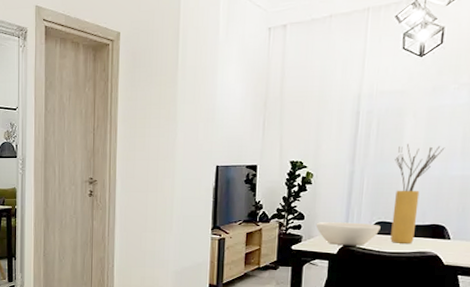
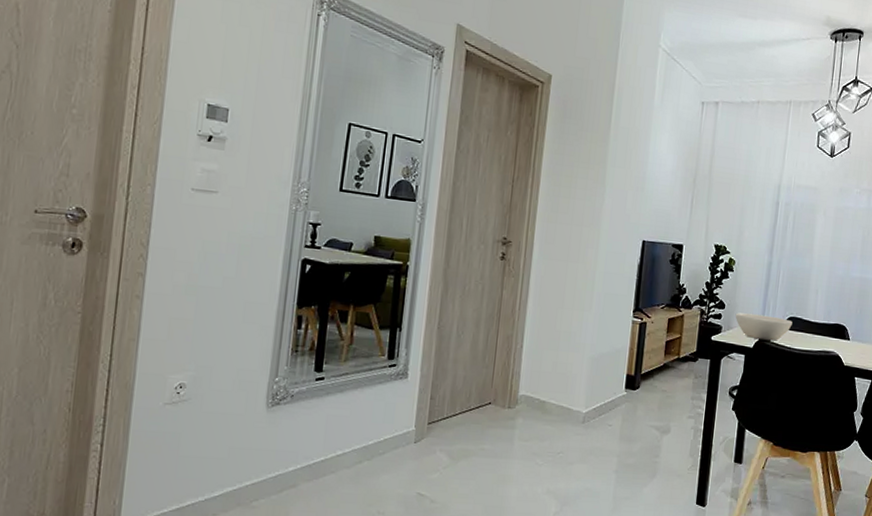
vase: present [390,144,445,243] -> none [800,241,848,342]

